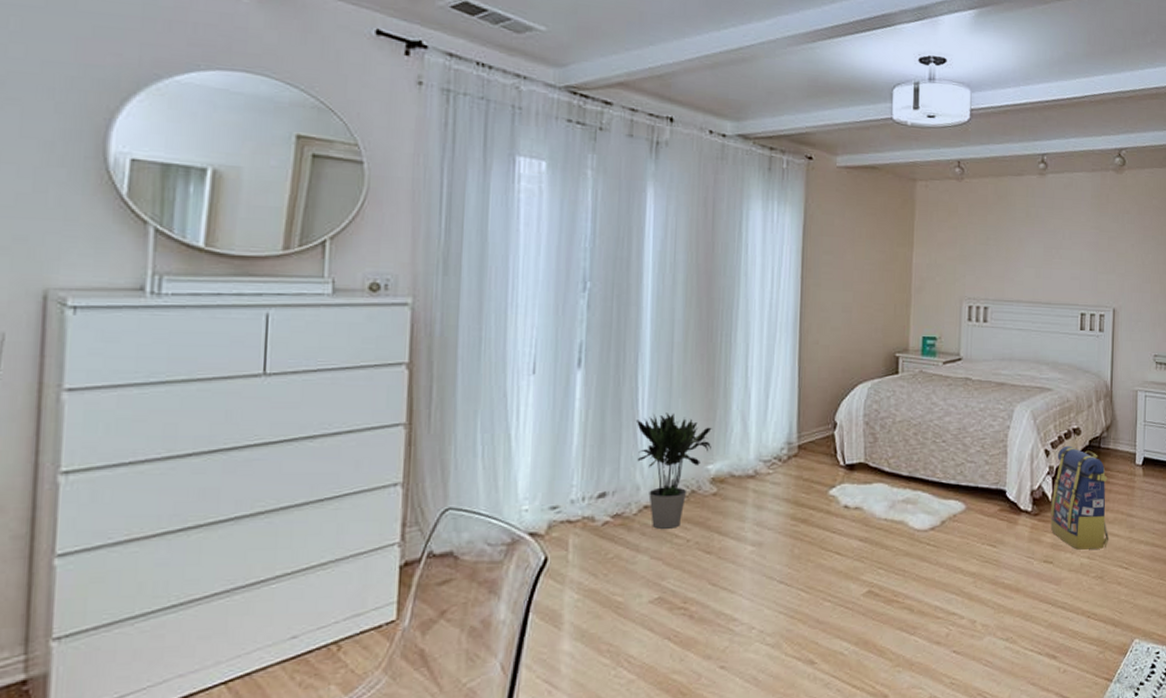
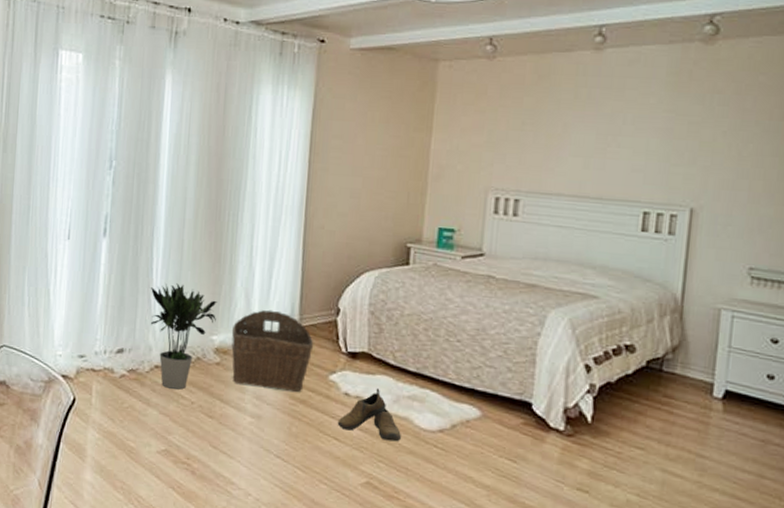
wicker basket: none [728,431,813,513] -> present [231,309,314,392]
shoe: none [838,496,898,547] -> present [337,388,401,442]
backpack: present [1050,445,1109,550] -> none [587,363,671,488]

